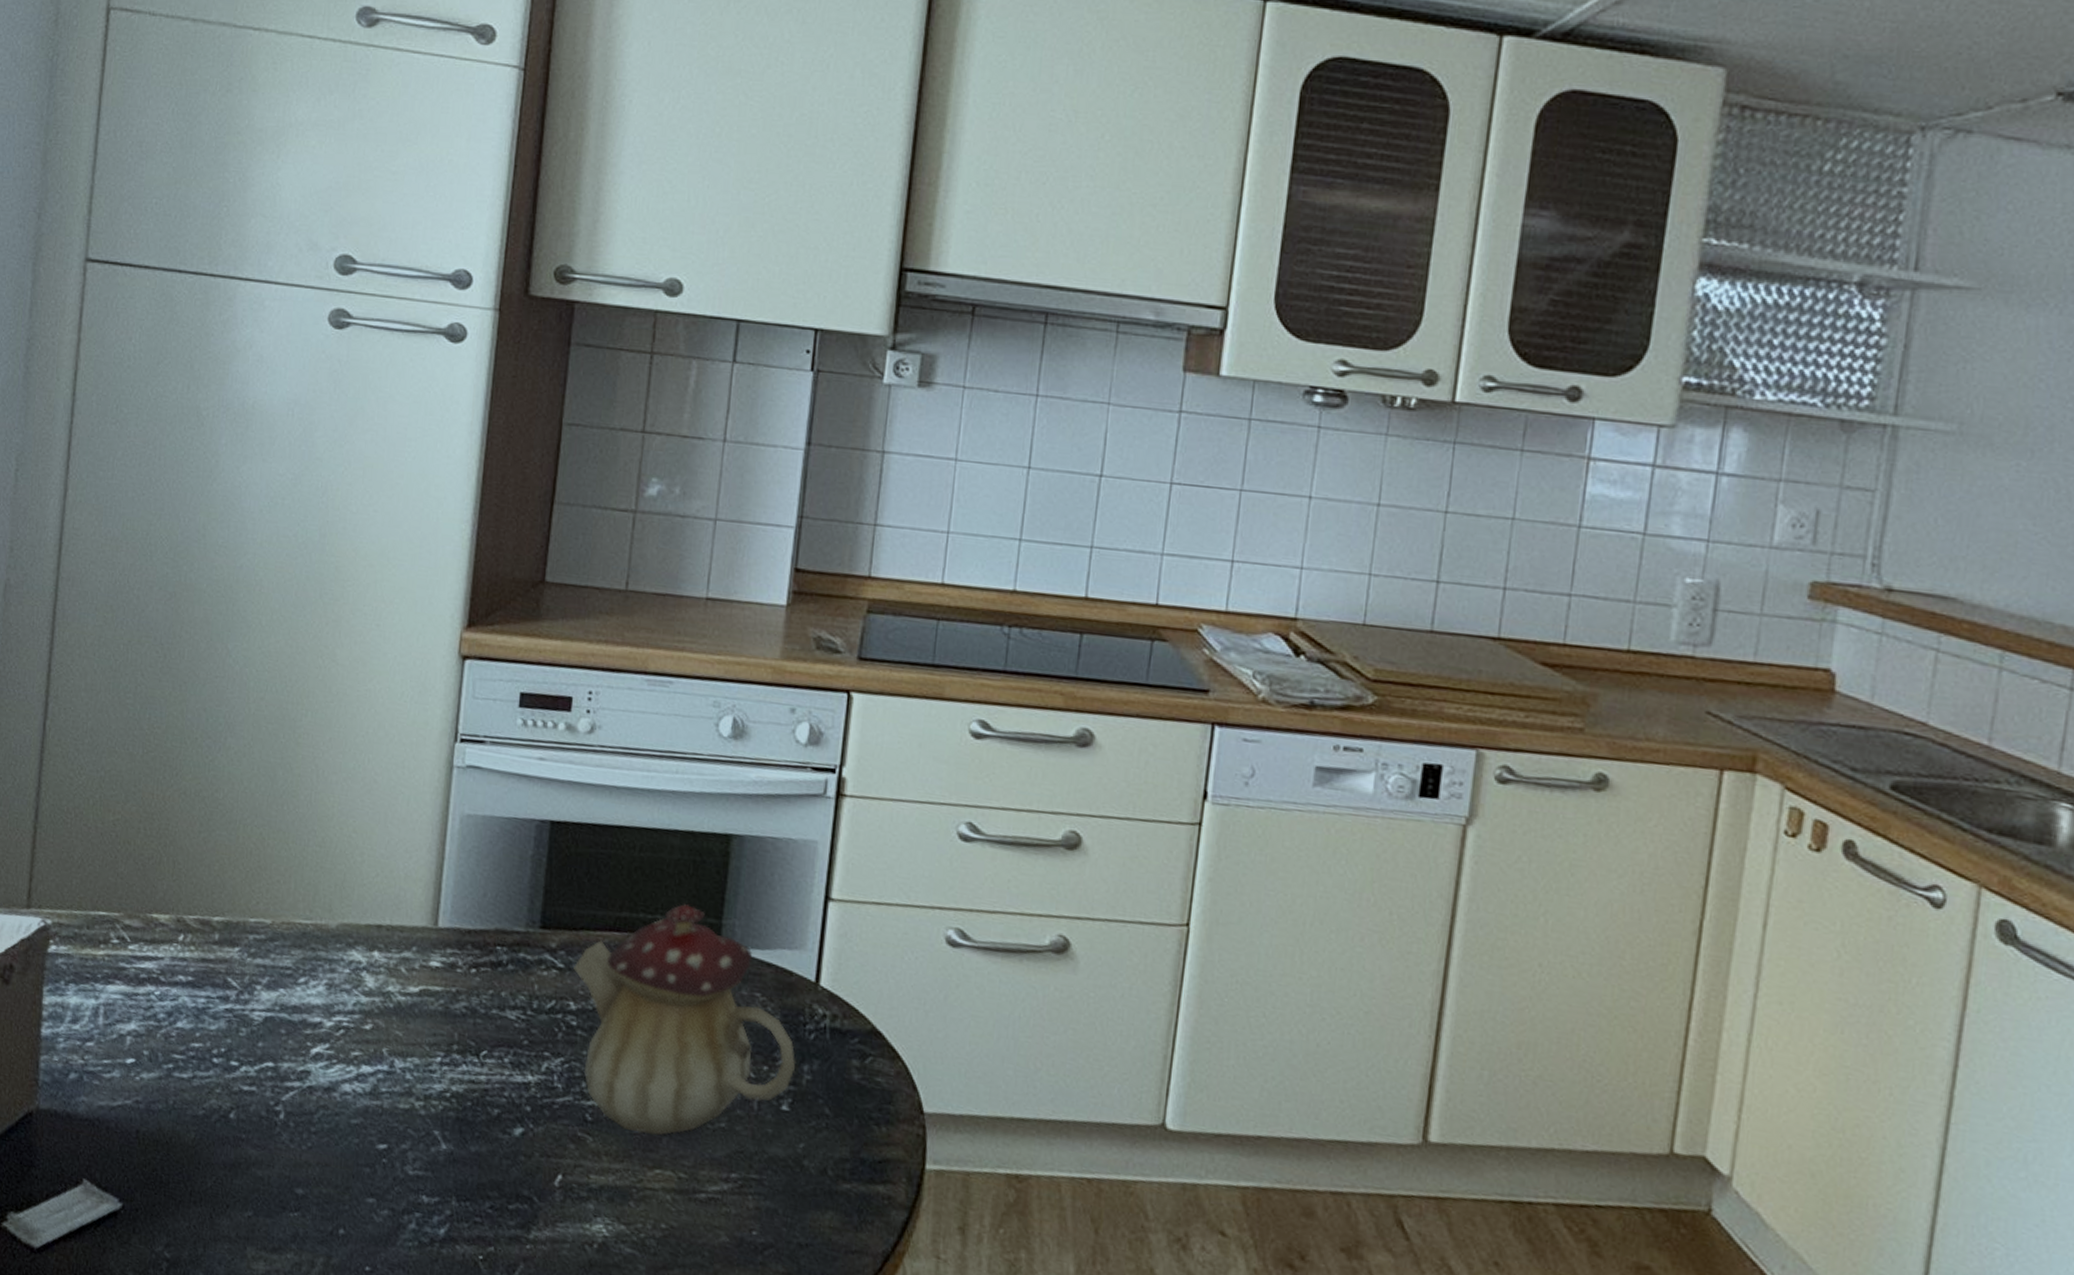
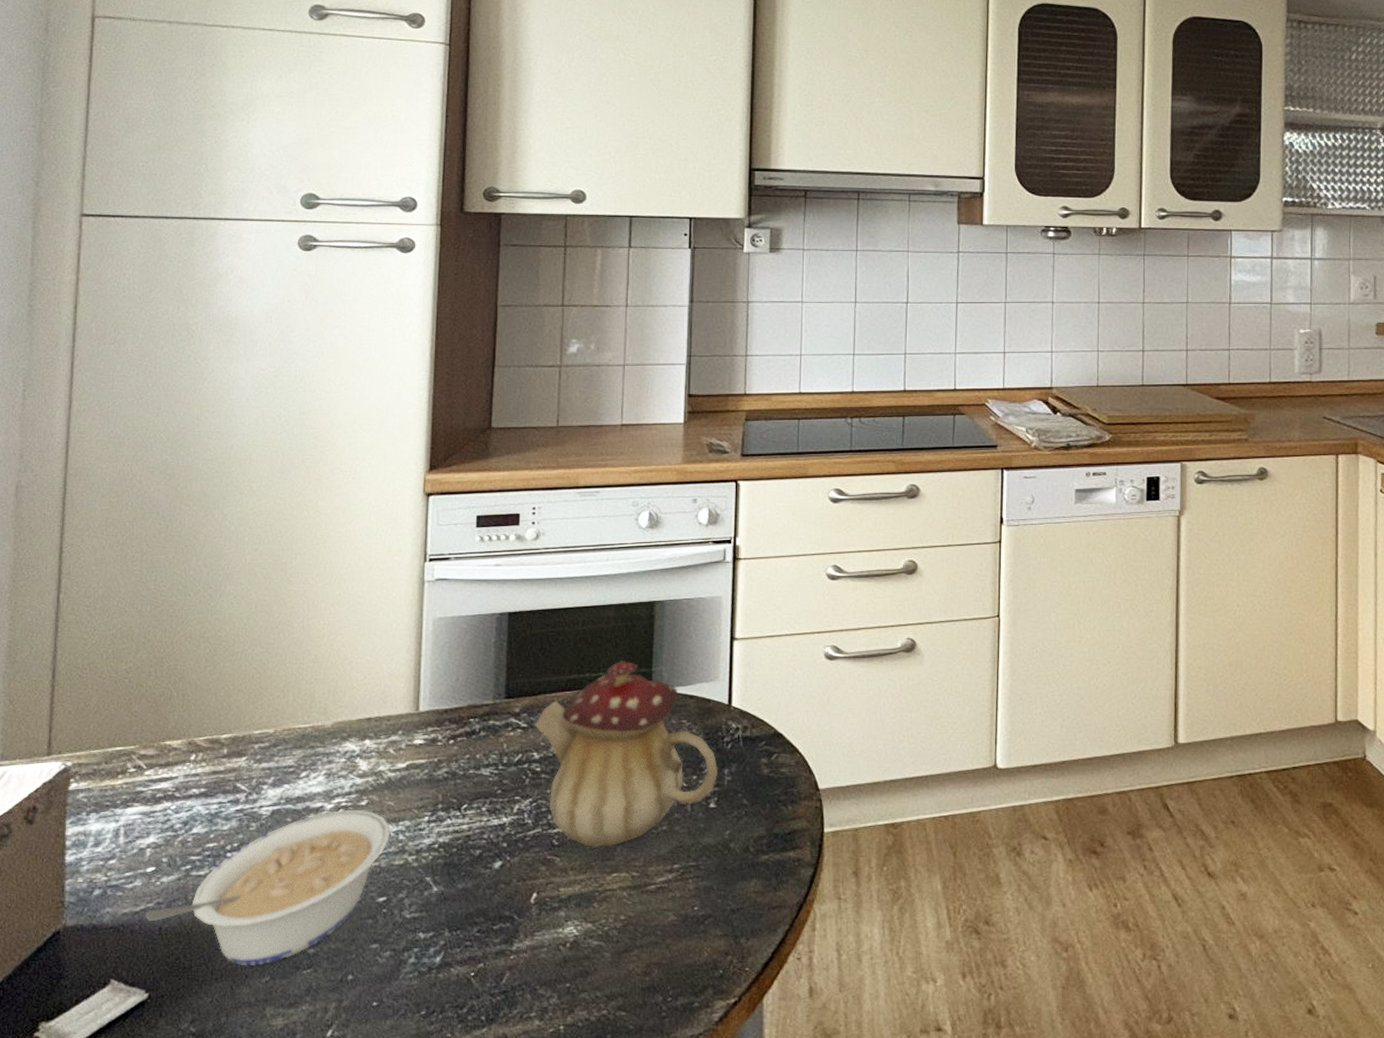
legume: none [121,1030,397,1197] -> present [144,809,391,966]

